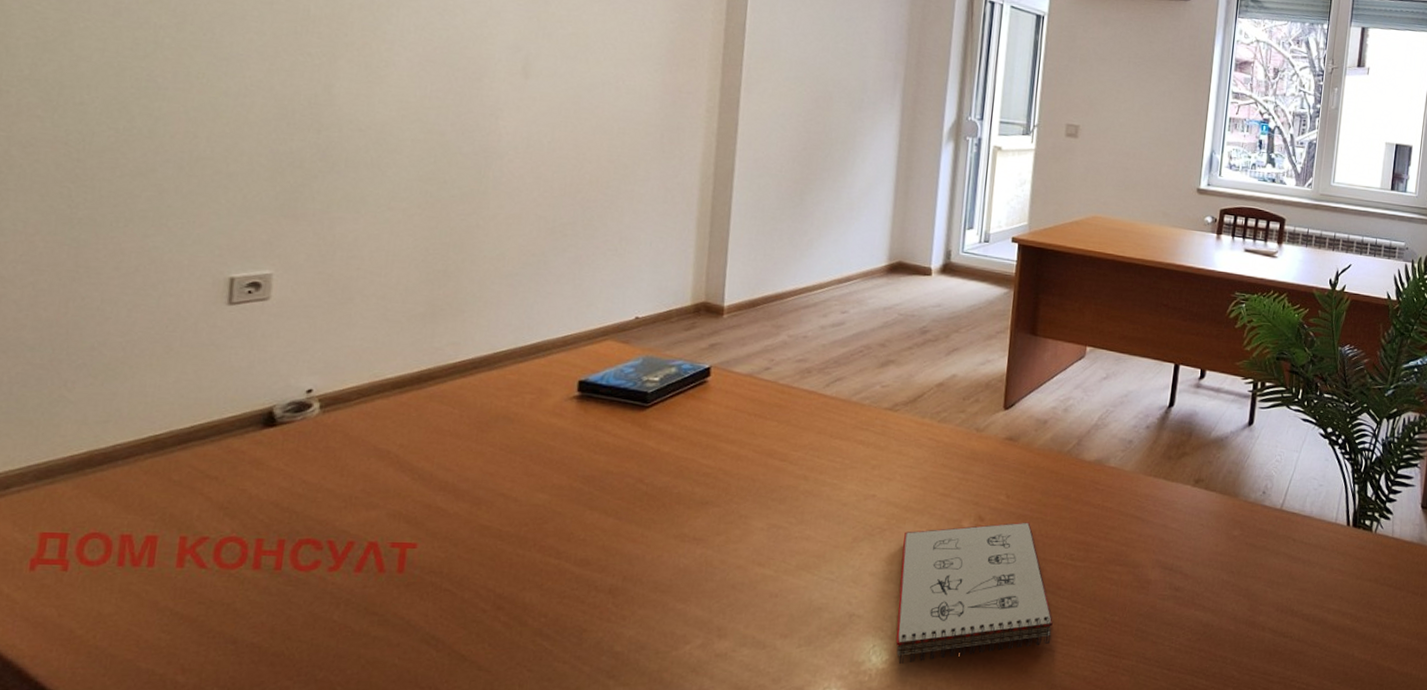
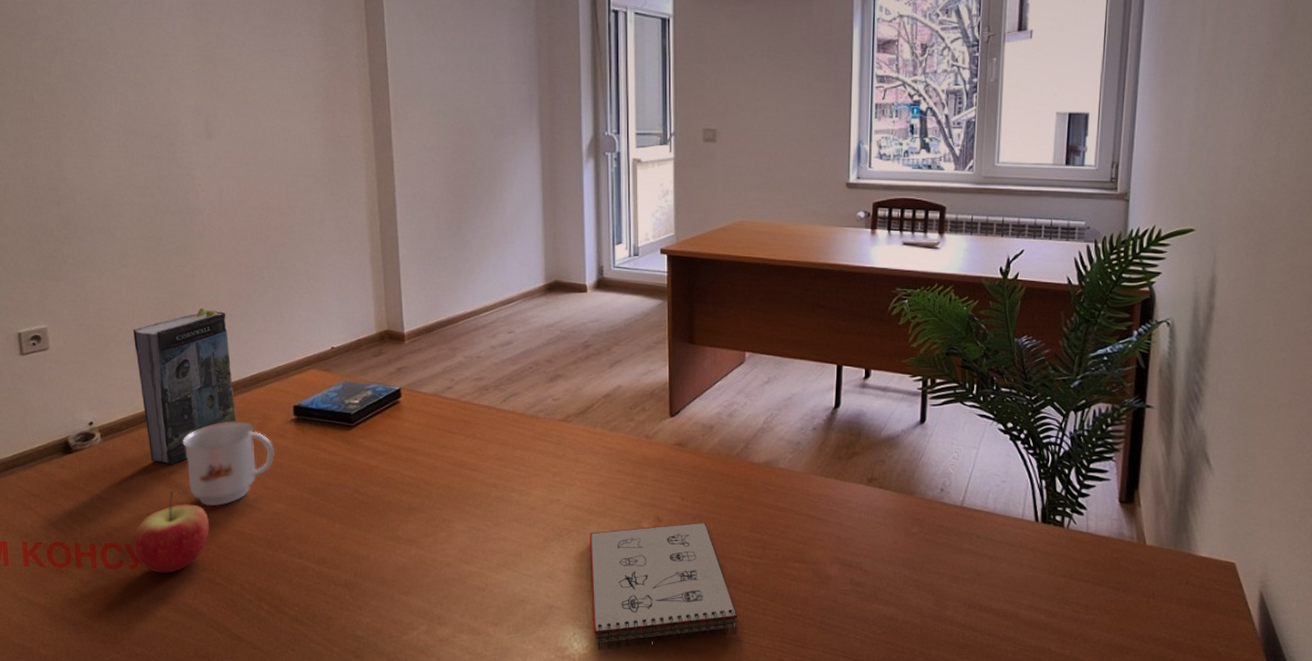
apple: none [339,476,447,577] -> present [133,491,209,573]
book: none [383,263,512,445] -> present [133,308,236,465]
mug: none [428,395,547,496] -> present [183,421,275,507]

